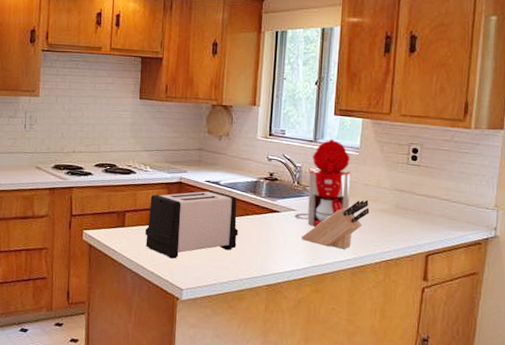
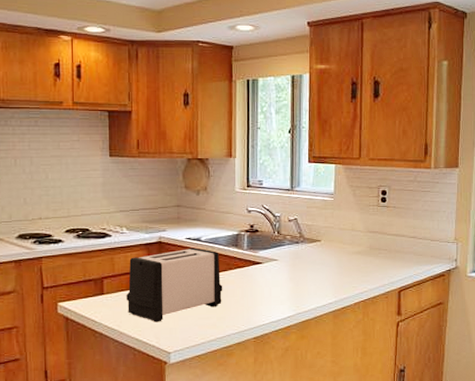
coffee maker: present [294,139,351,227] -> none [277,186,327,275]
knife block: present [302,199,370,249] -> none [285,243,346,294]

